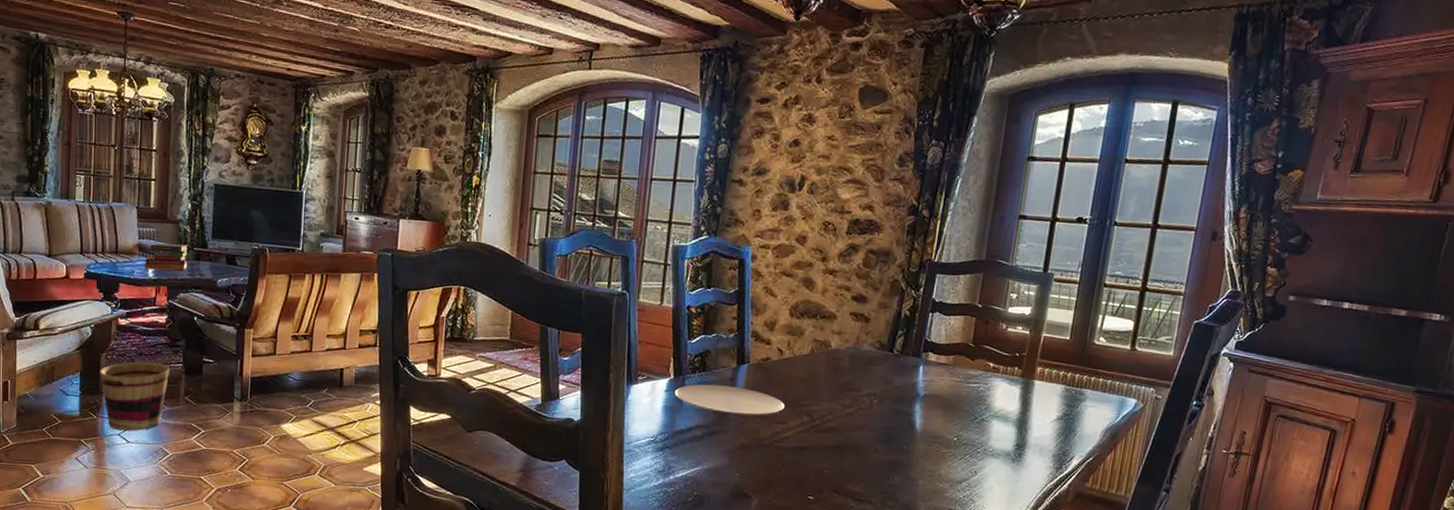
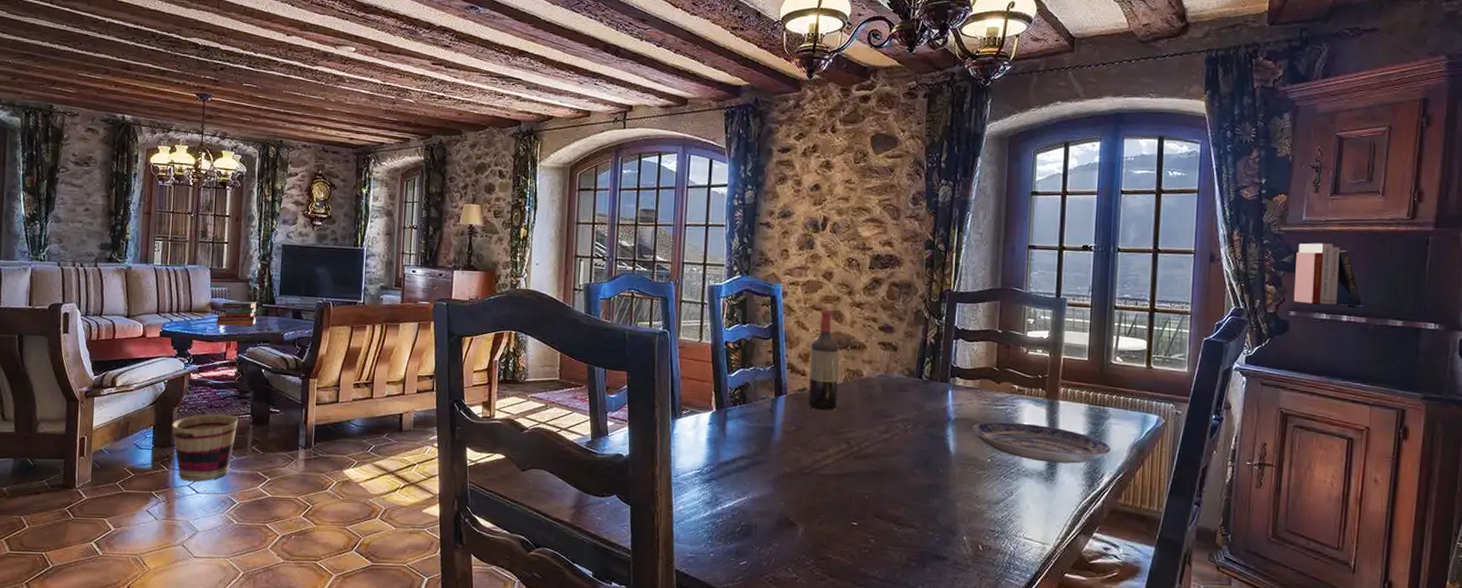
plate: present [674,384,785,416] -> none [718,416,823,445]
wine bottle: none [771,276,809,382] -> present [808,310,840,411]
plate: none [941,399,1084,446] -> present [972,421,1111,464]
books: none [1294,224,1367,294] -> present [1293,243,1362,306]

